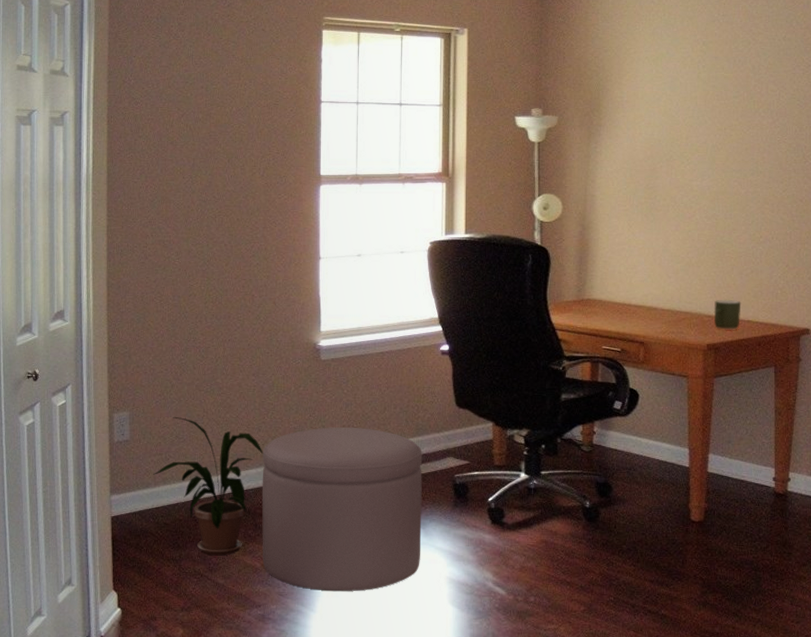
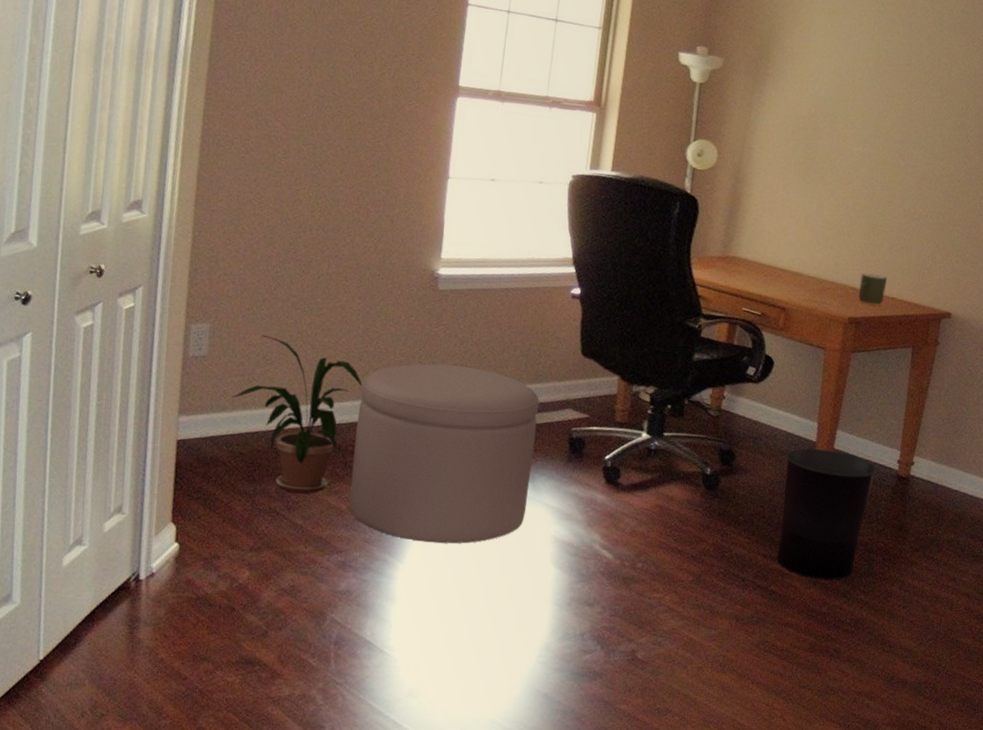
waste bin: none [661,473,753,600] -> present [777,448,877,580]

